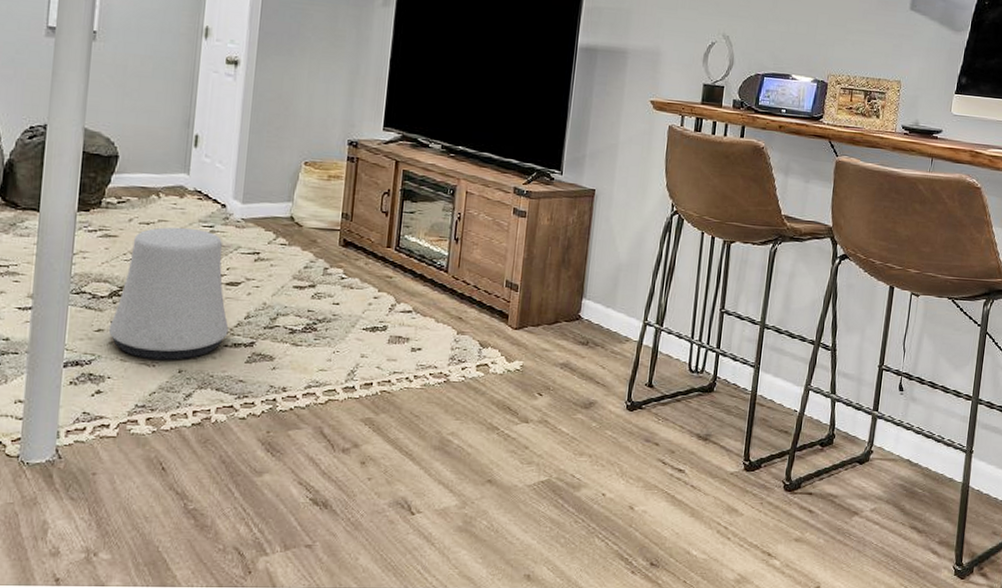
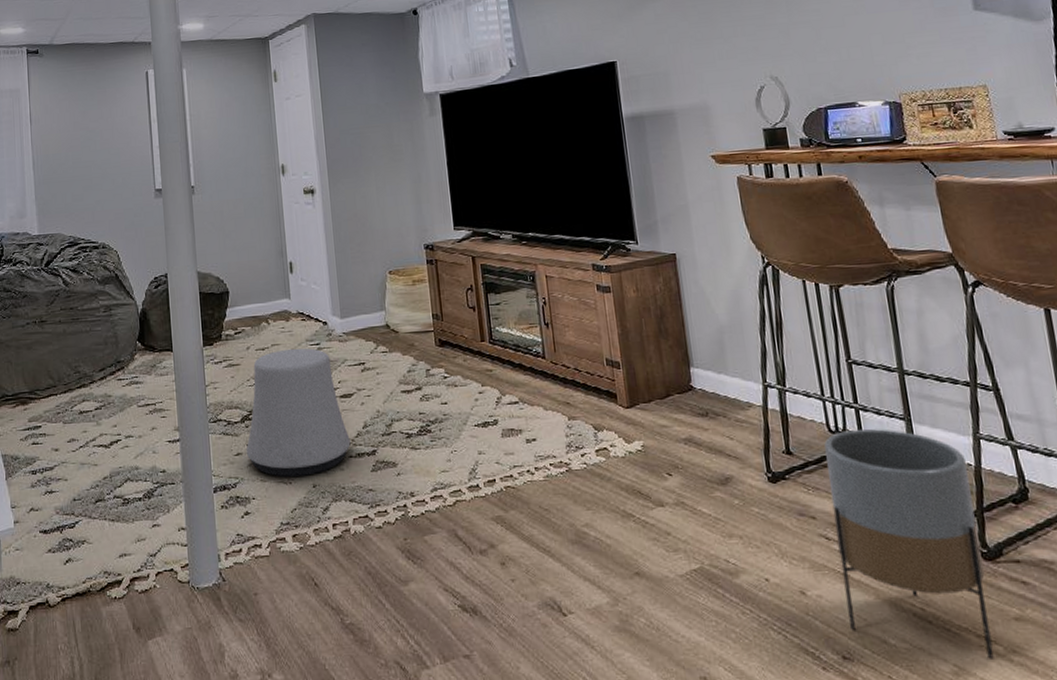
planter: none [663,371,794,571] -> present [824,428,994,659]

